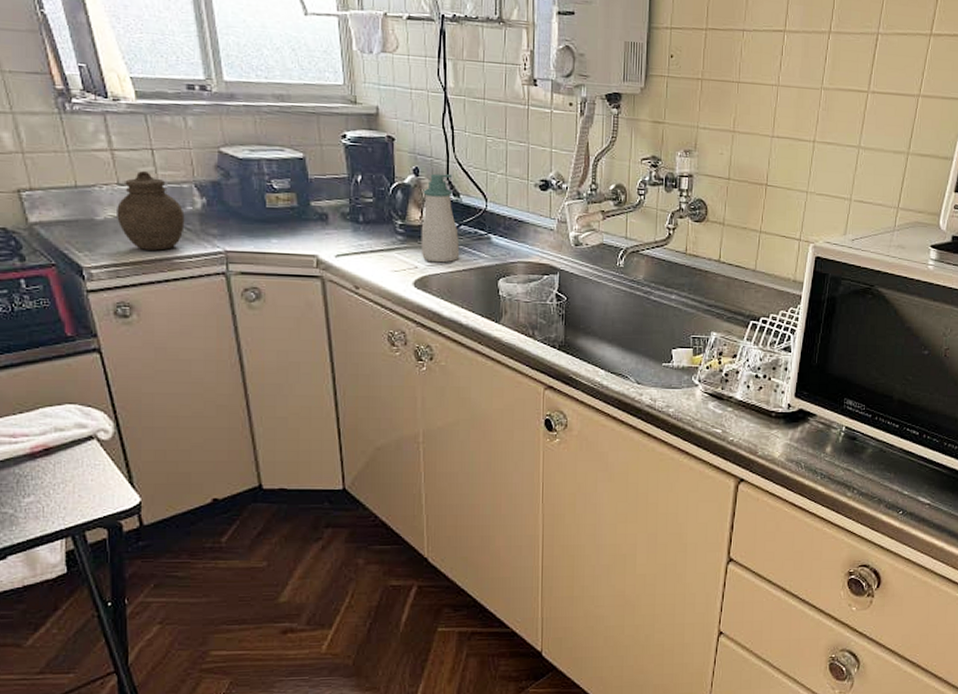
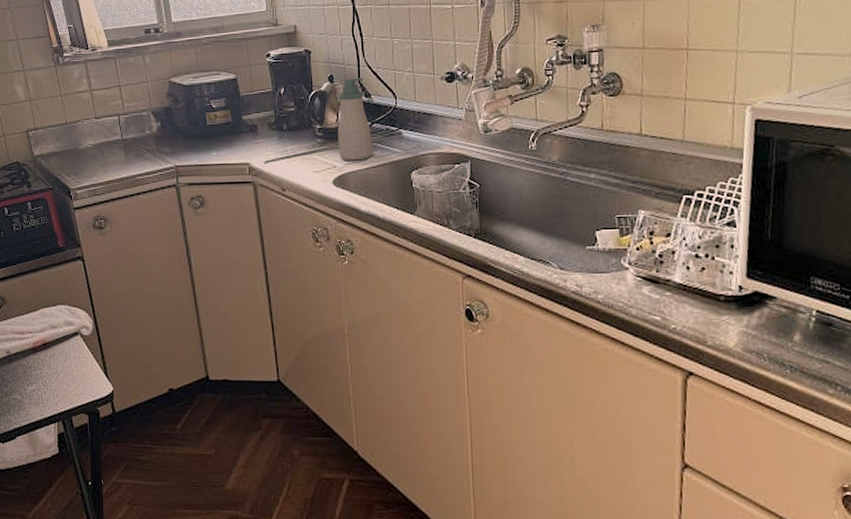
jar: present [117,171,185,251] -> none [95,105,144,171]

